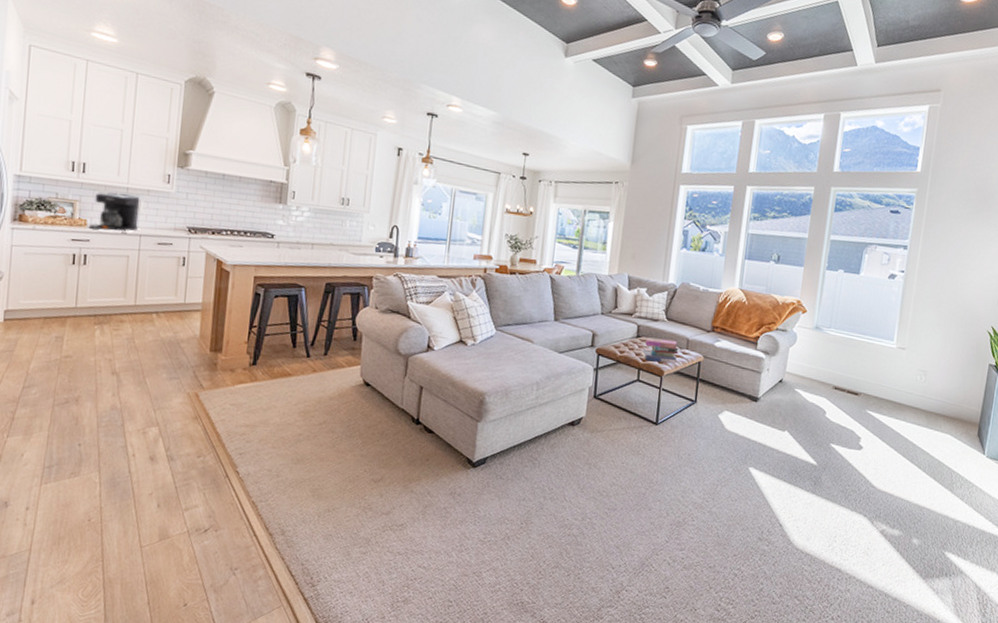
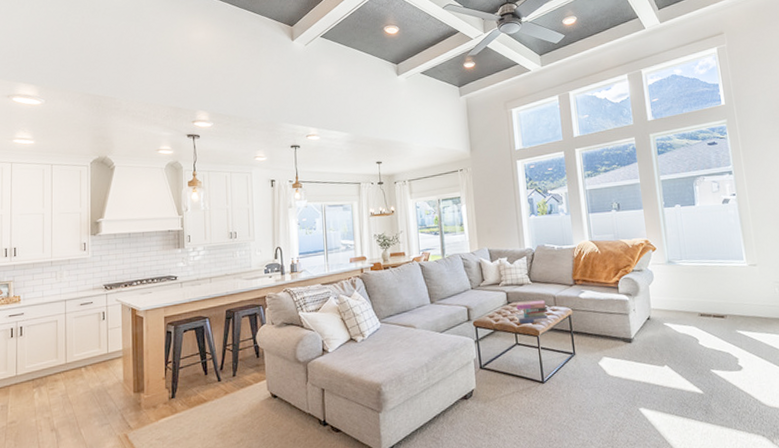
coffee maker: present [88,193,140,232] -> none [22,268,63,303]

